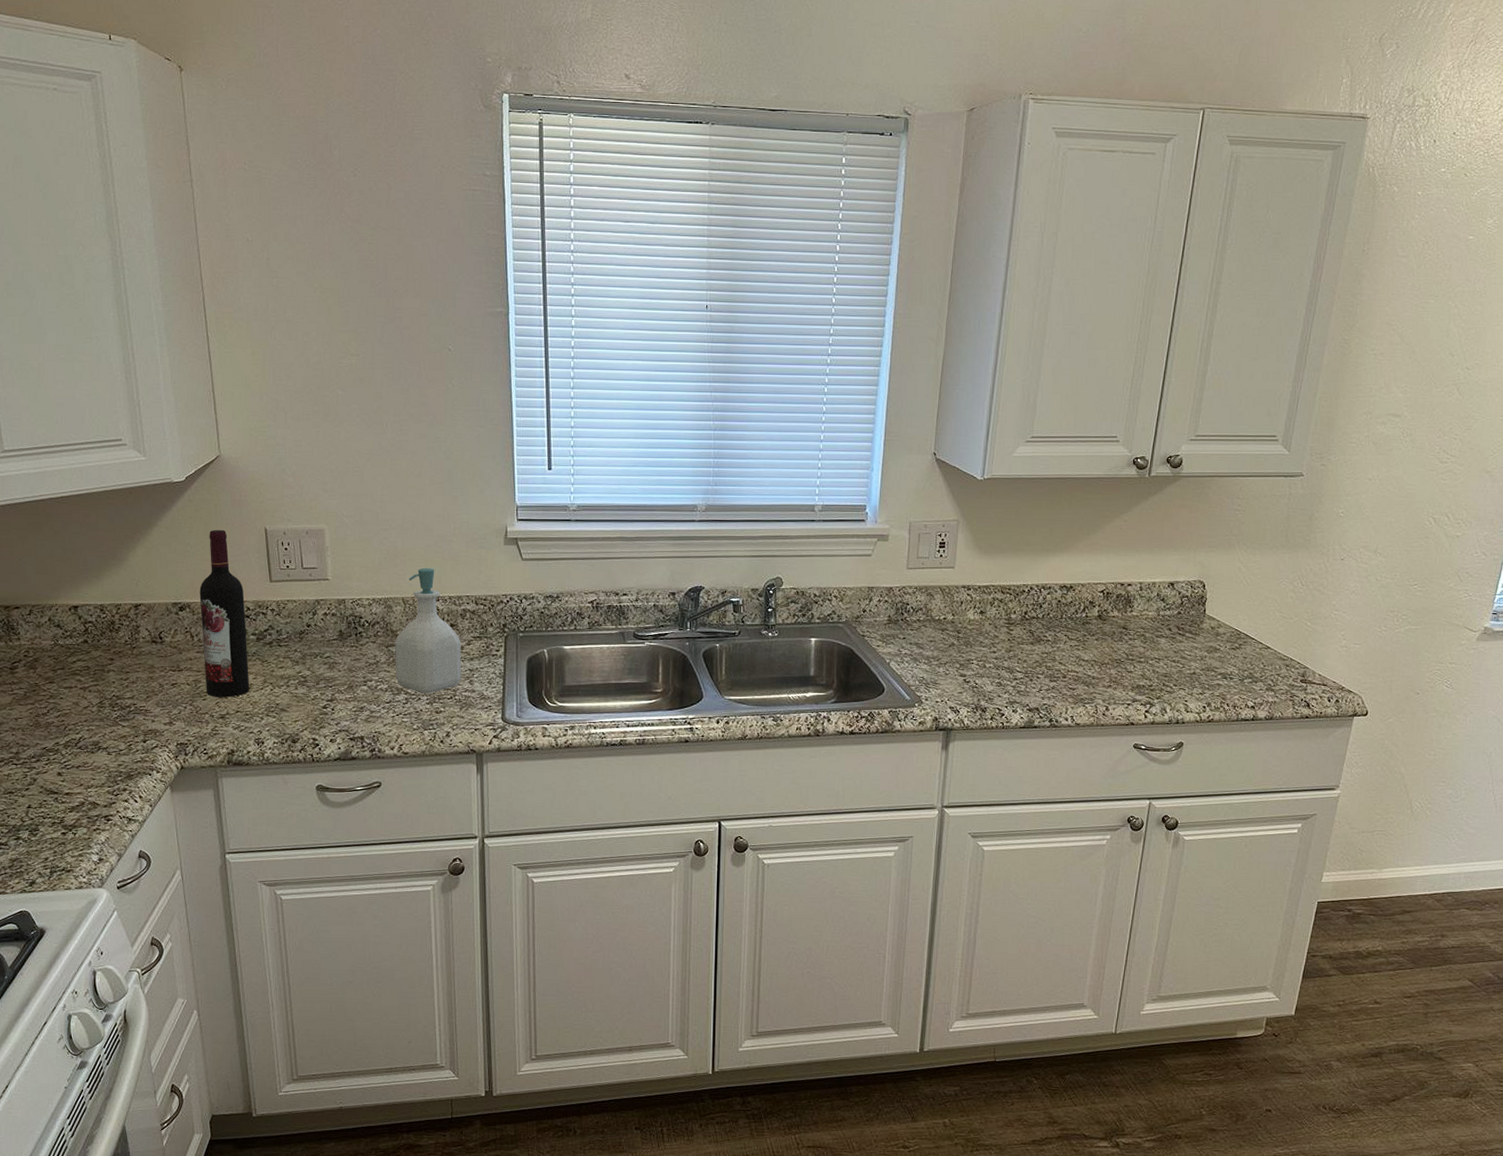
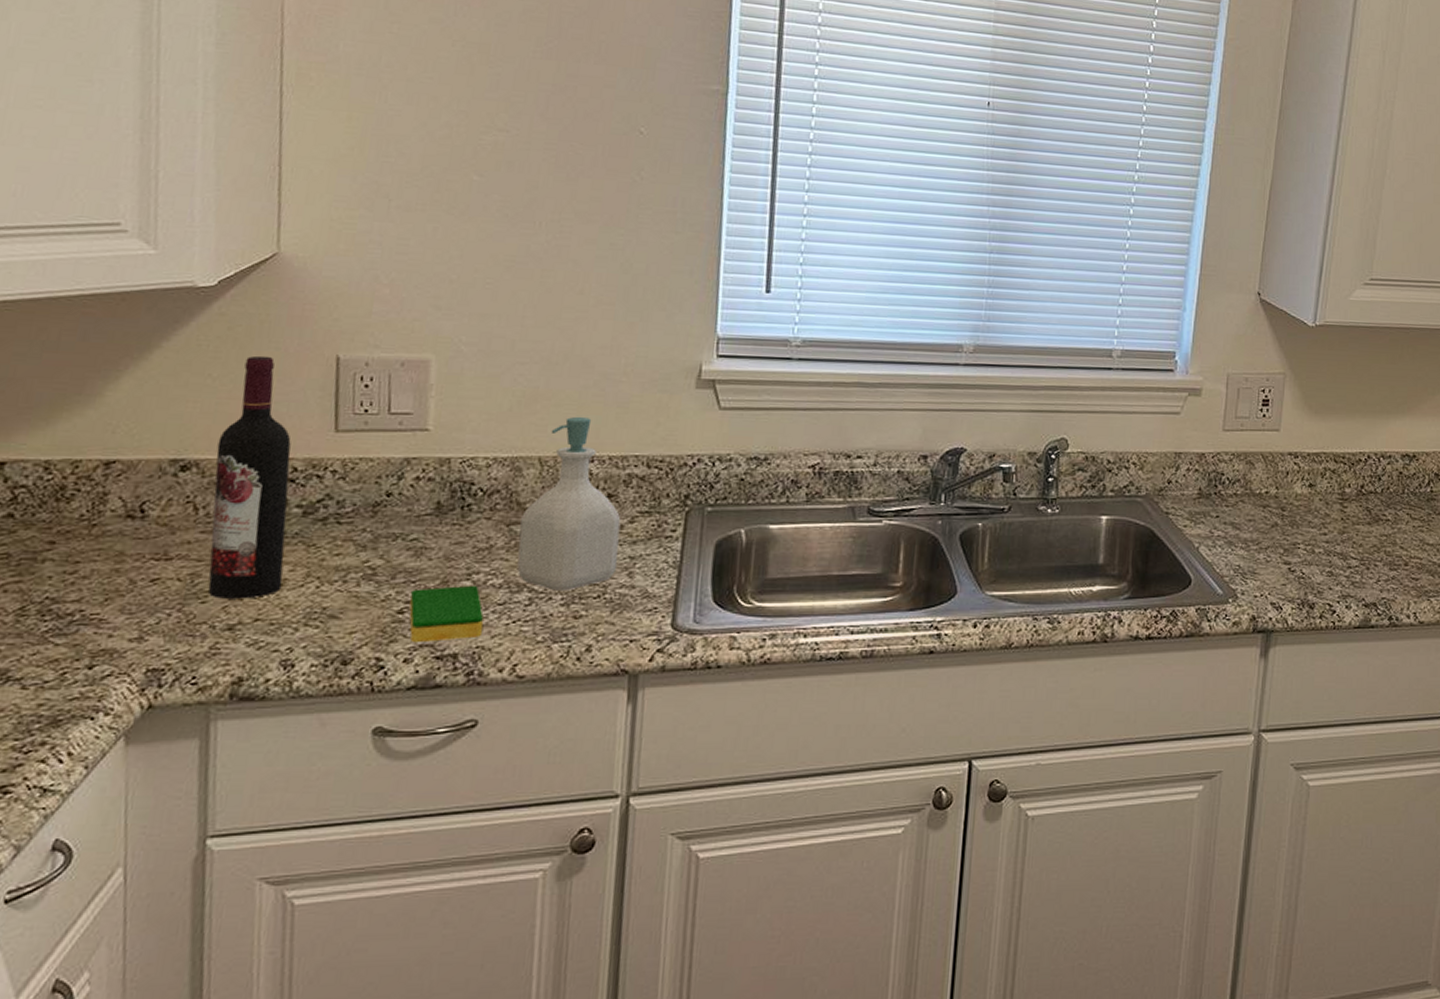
dish sponge: none [330,689,378,729] -> present [409,585,484,643]

